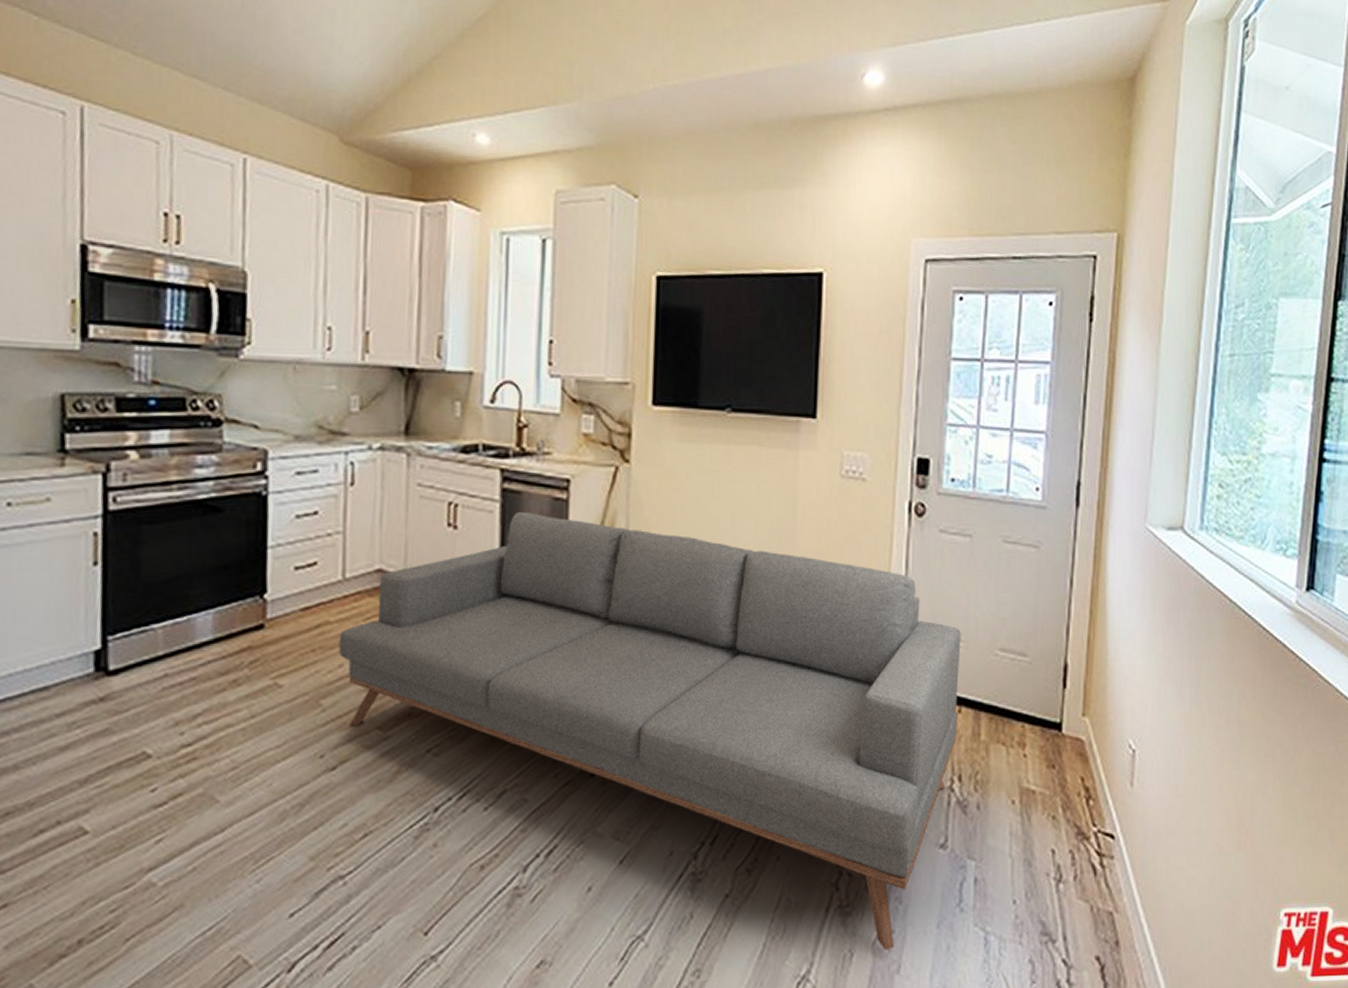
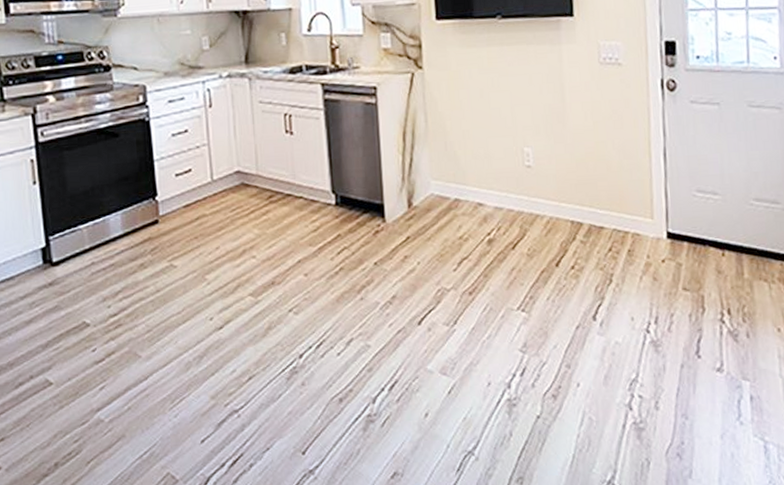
sofa: present [338,512,961,950] -> none [214,116,723,458]

